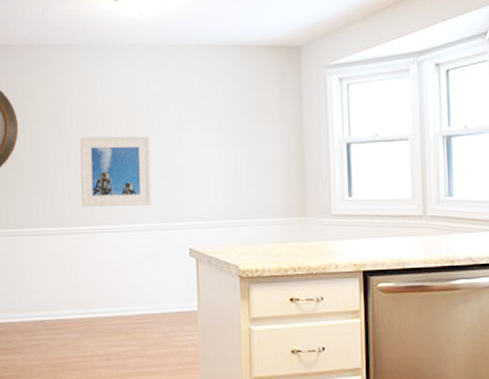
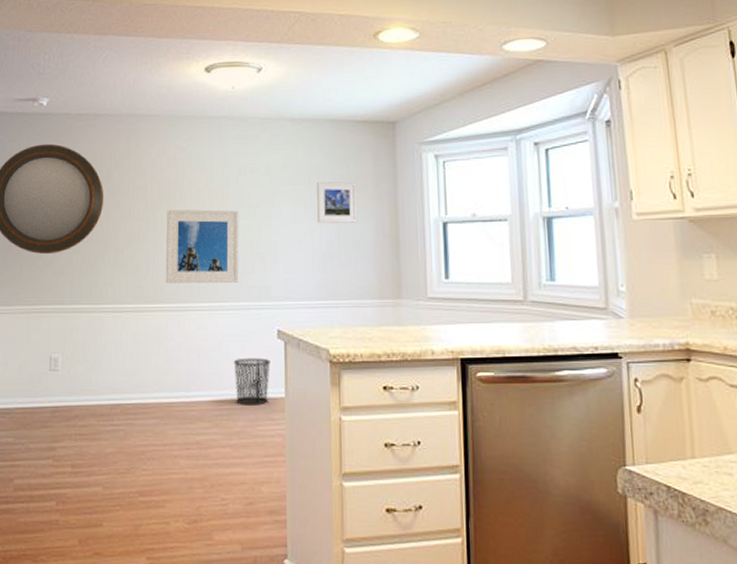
waste bin: none [148,275,183,319] -> present [233,358,270,406]
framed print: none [225,106,265,147] -> present [317,182,358,223]

